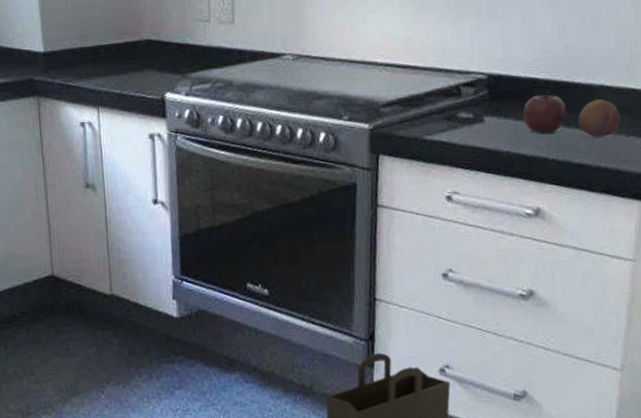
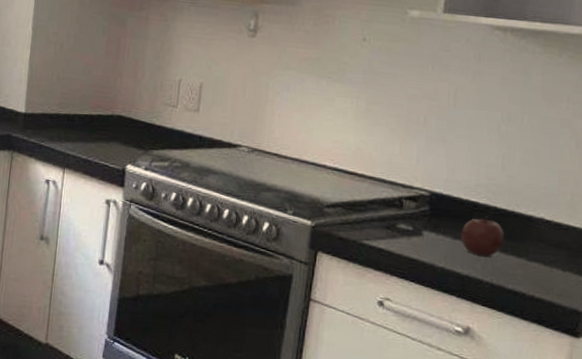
fruit: present [577,98,620,138] -> none [514,230,558,268]

